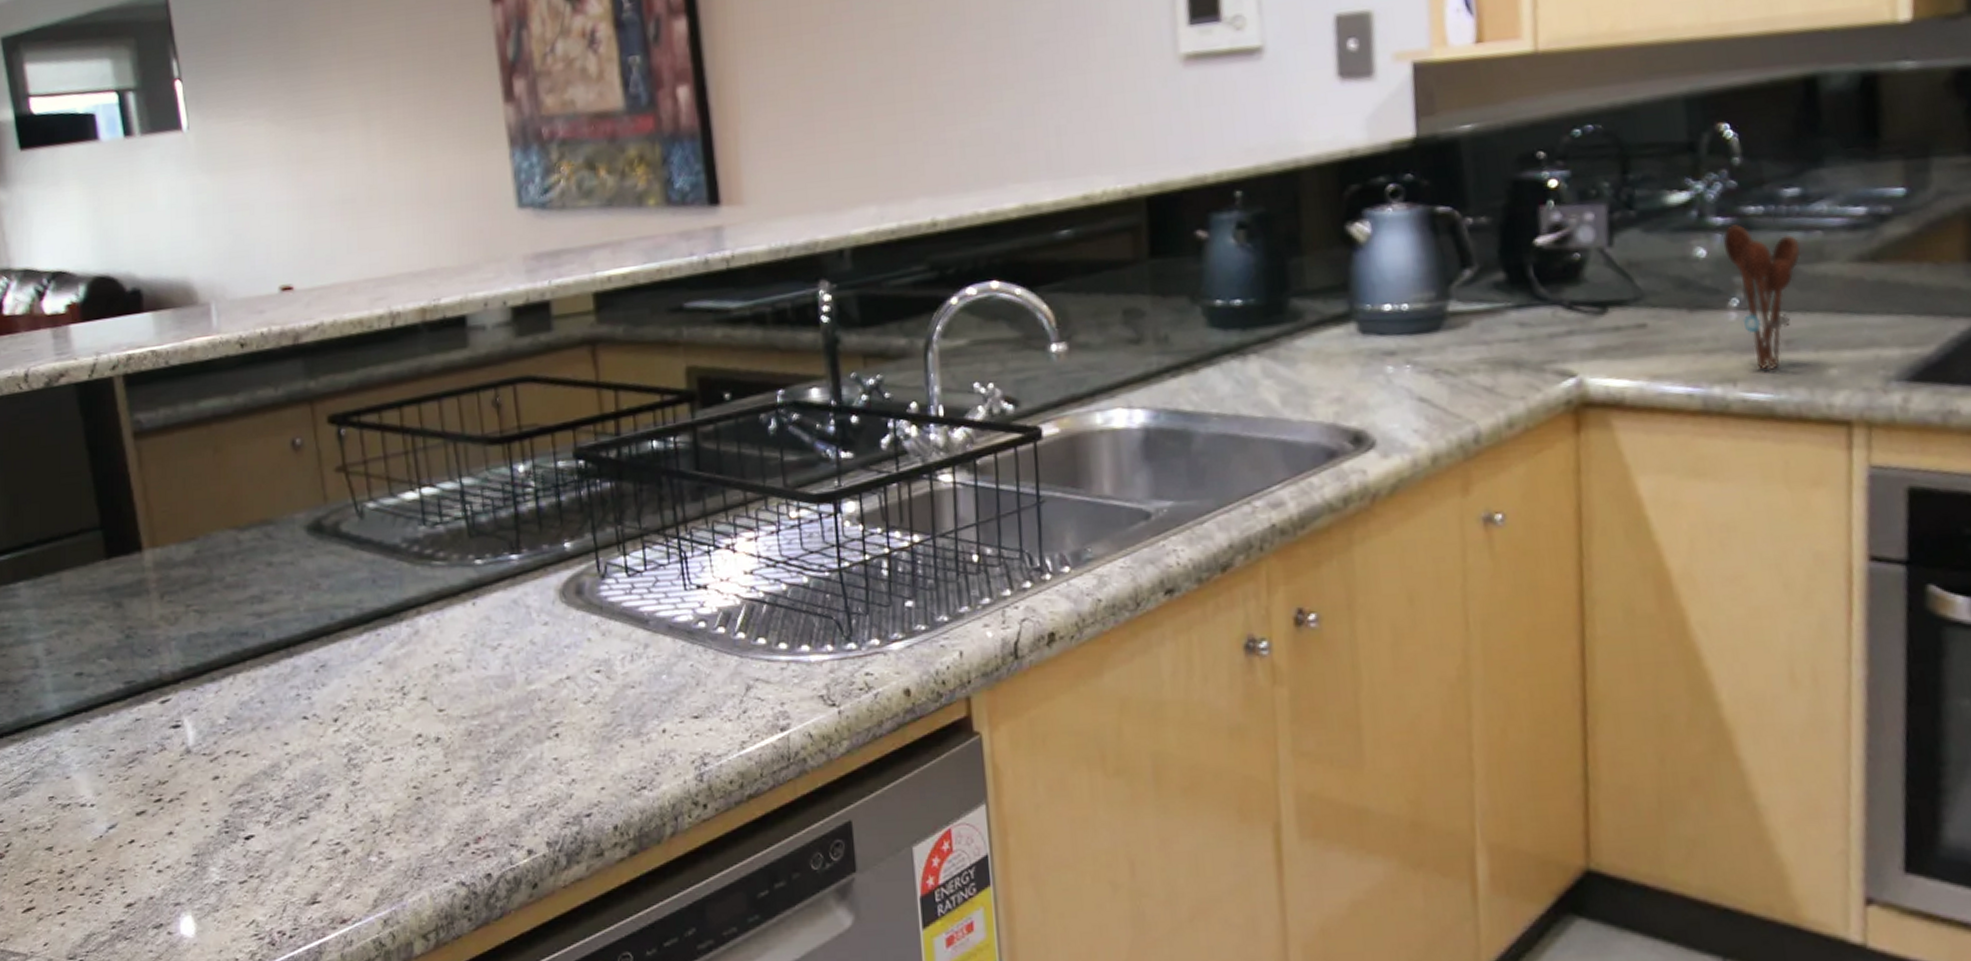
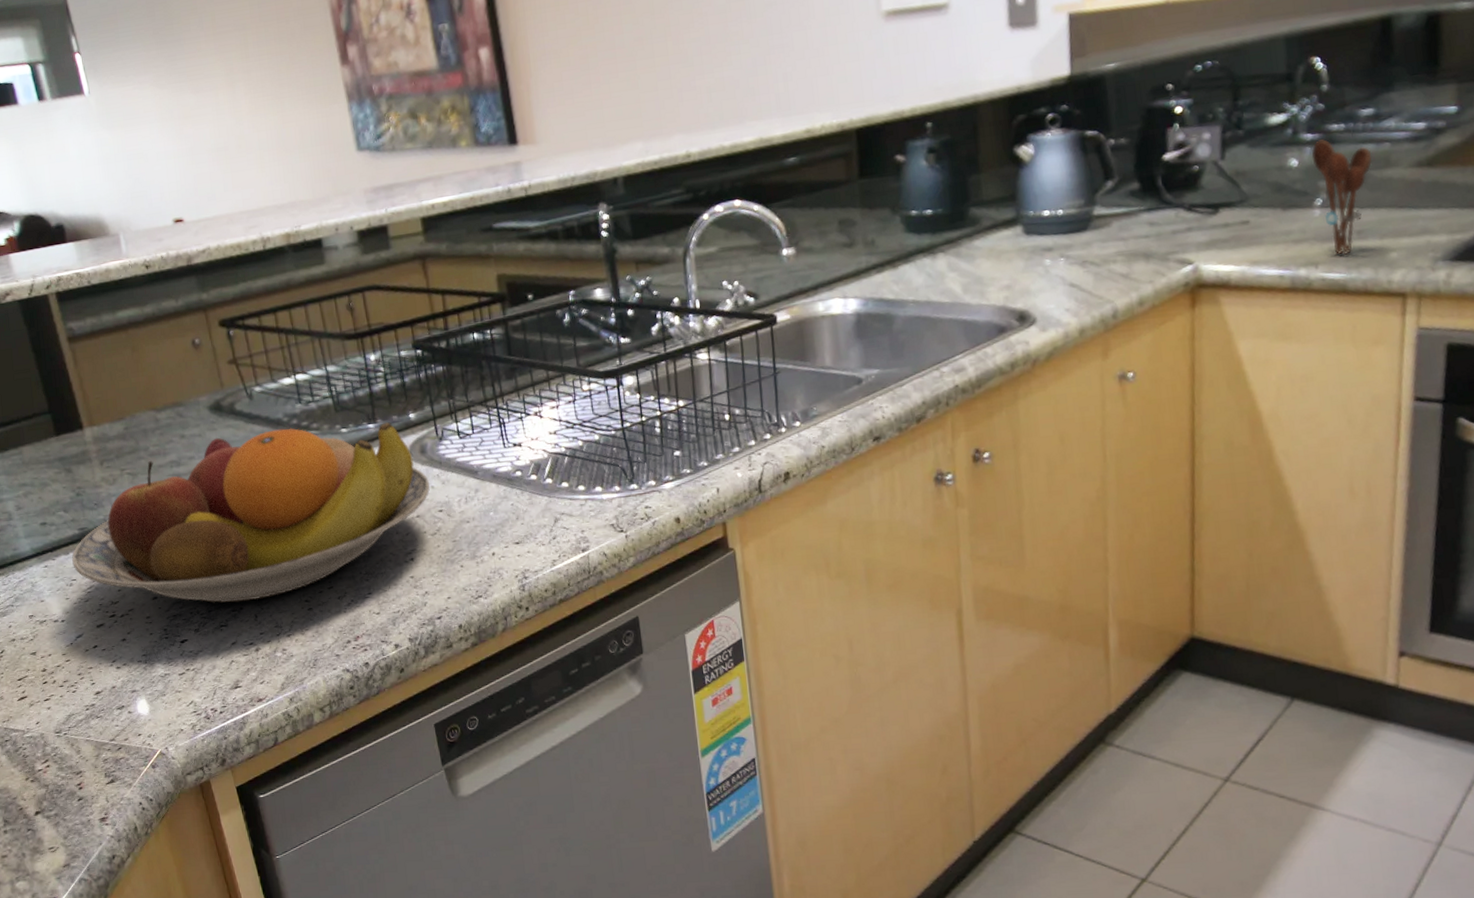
fruit bowl: none [112,553,585,787] -> present [72,422,430,603]

